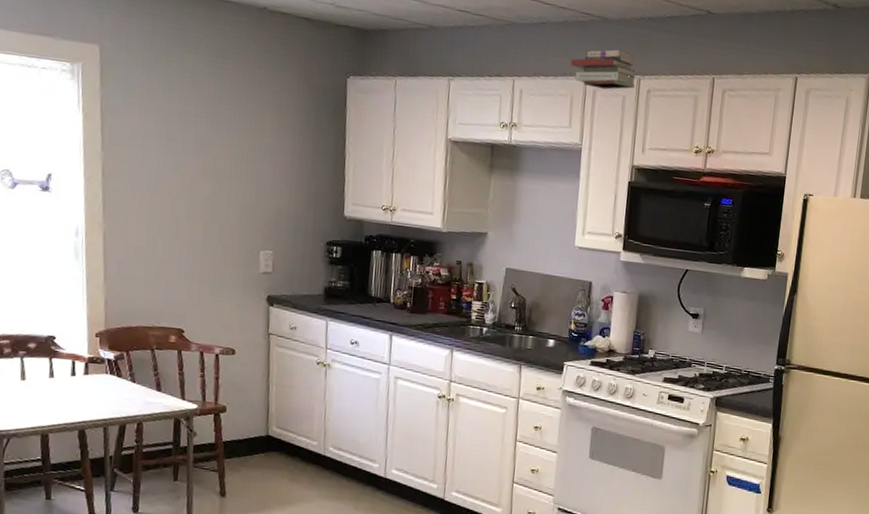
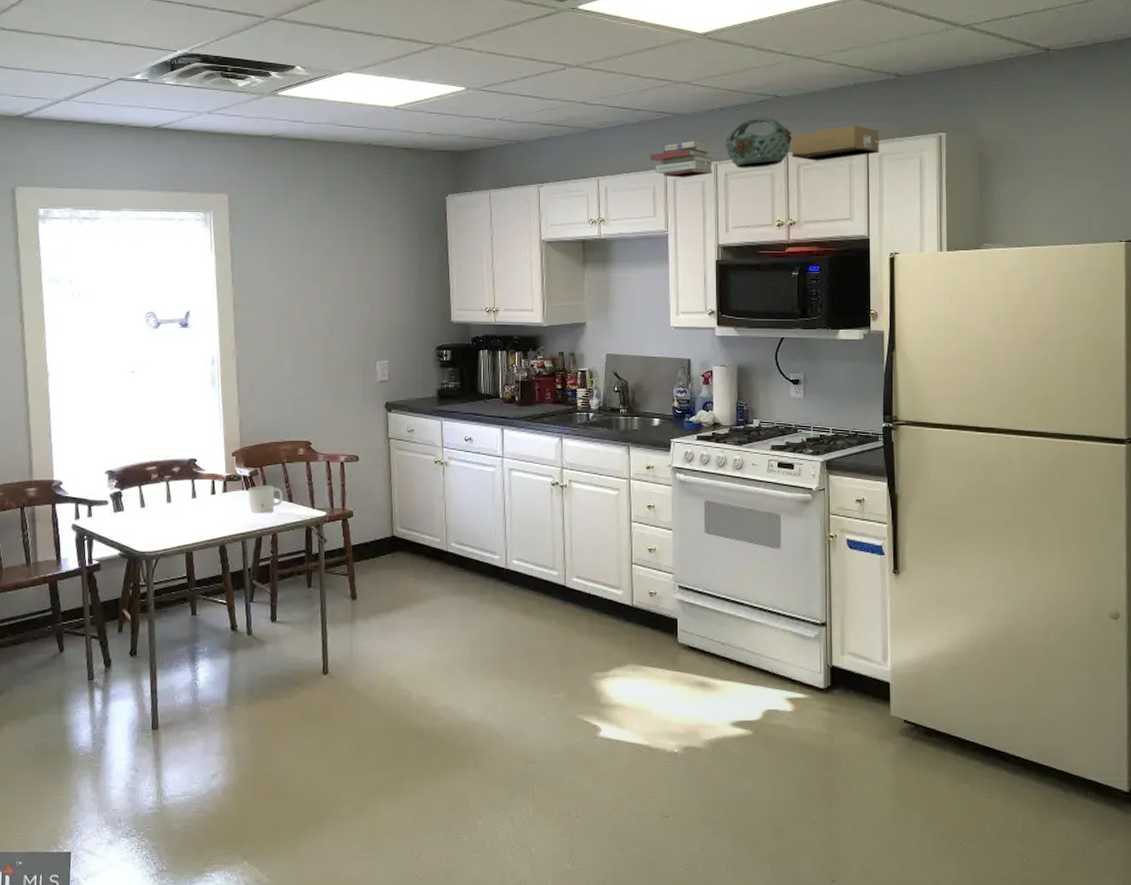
mug: none [112,370,151,402] -> present [248,485,283,515]
decorative basket: none [651,32,721,88] -> present [724,117,792,168]
box: none [718,54,810,89] -> present [791,125,879,161]

